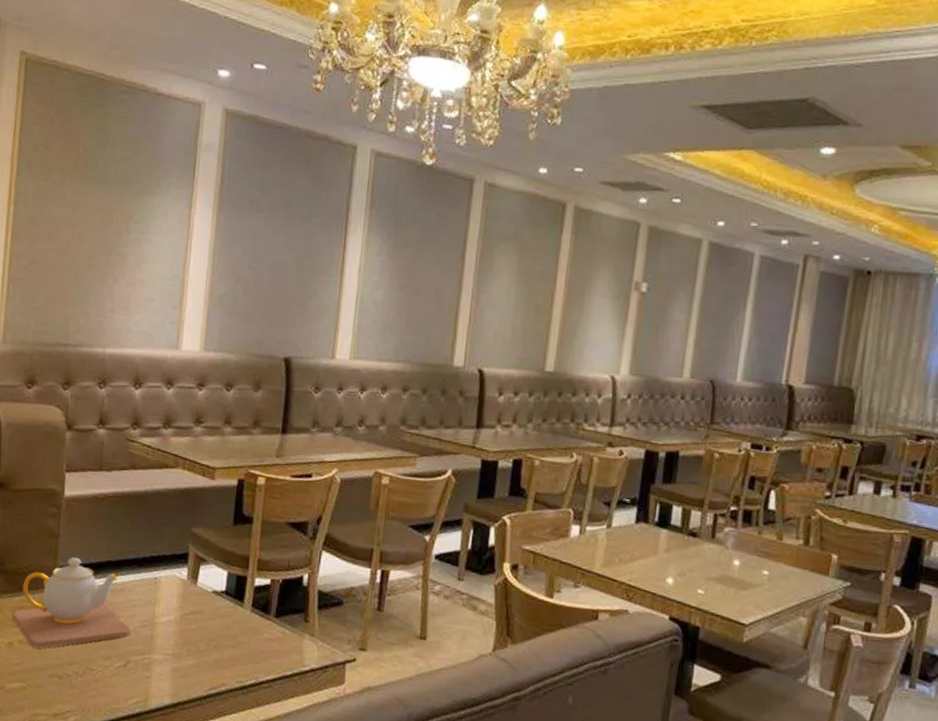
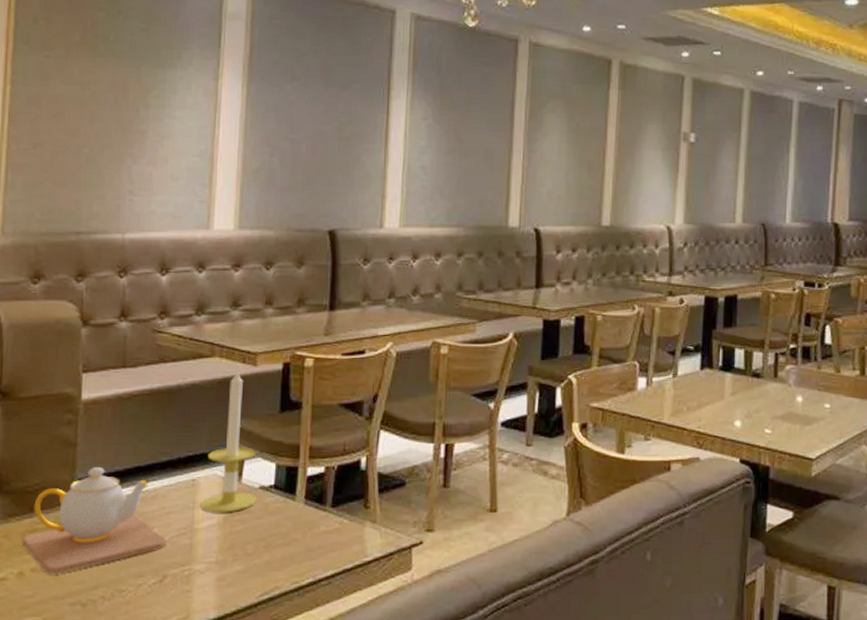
candle: none [161,480,211,612] -> present [200,368,257,513]

